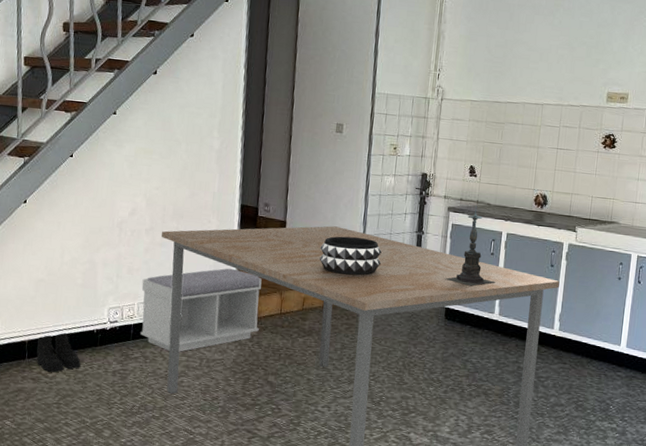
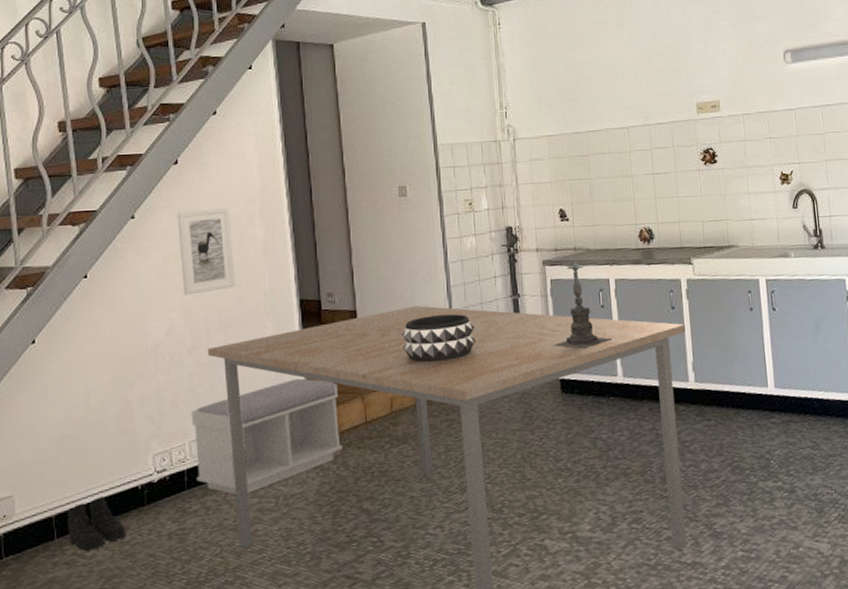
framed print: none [148,115,194,186] -> present [177,207,236,295]

